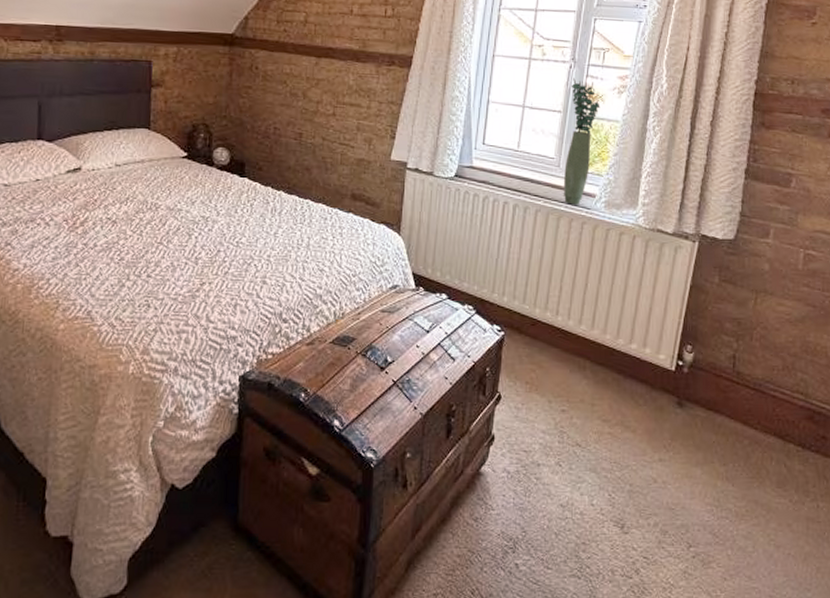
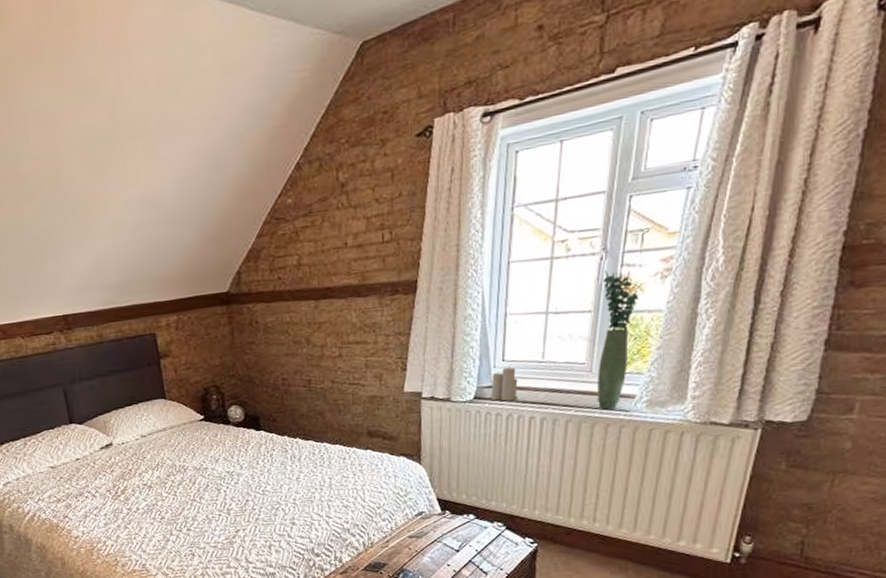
candle: none [469,149,495,184] -> present [490,365,519,402]

